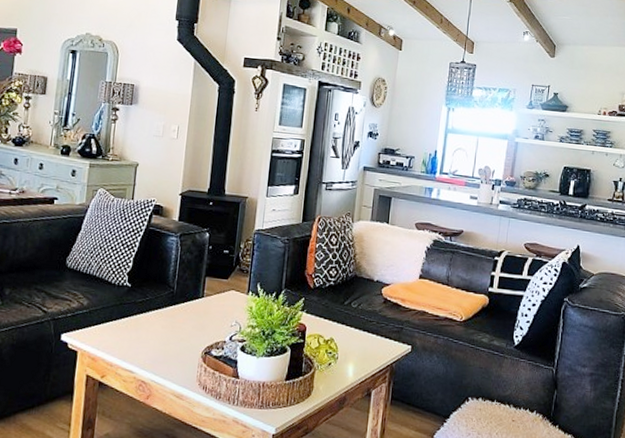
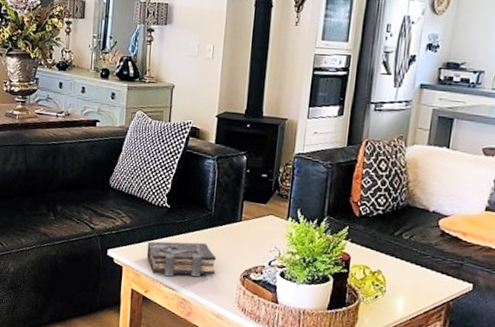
book: none [104,321,178,359] -> present [146,241,217,277]

